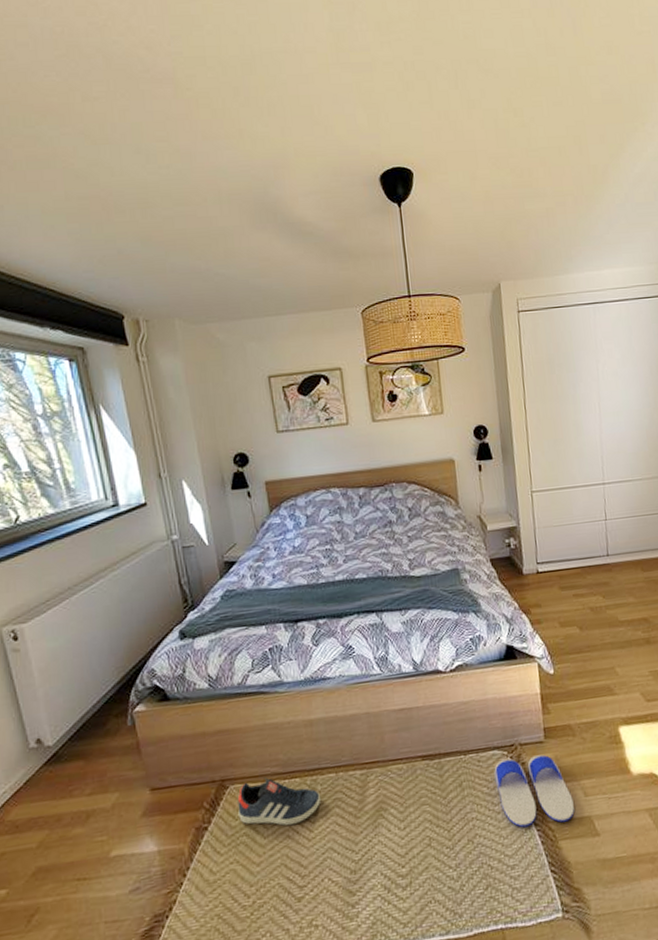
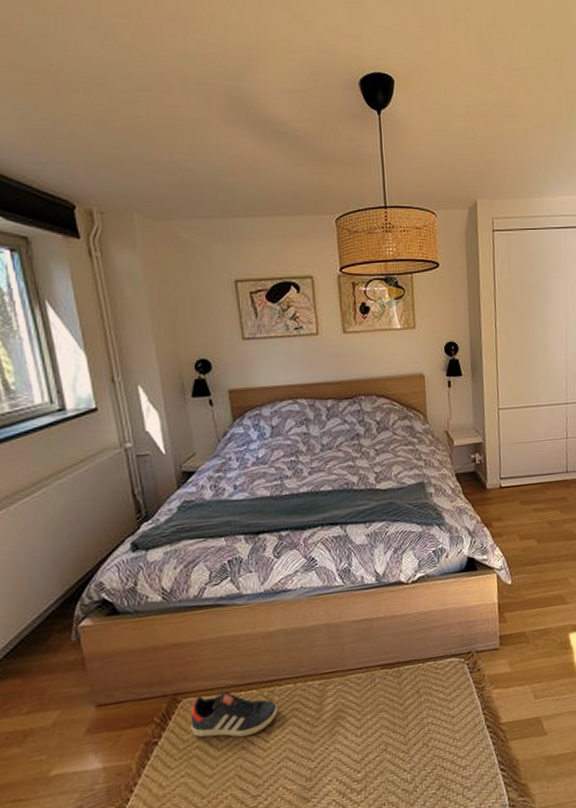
flip-flop: present [494,754,574,828] -> none [450,660,525,730]

